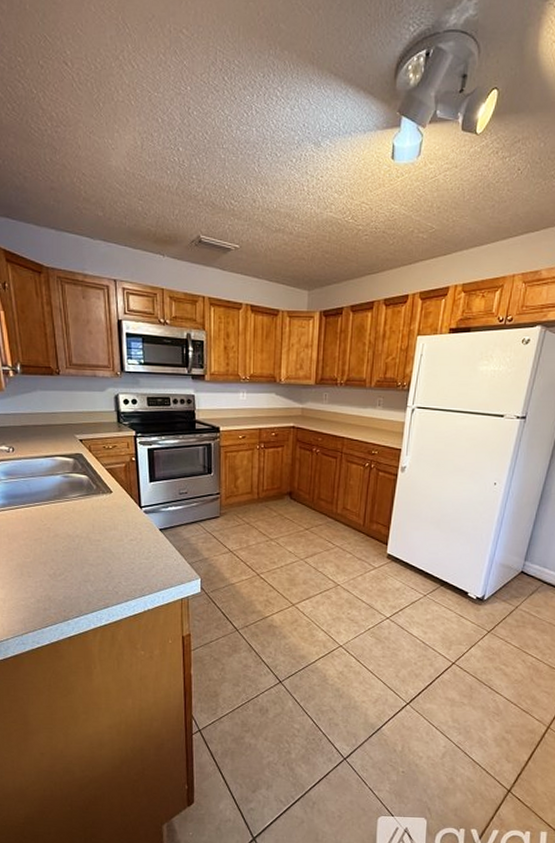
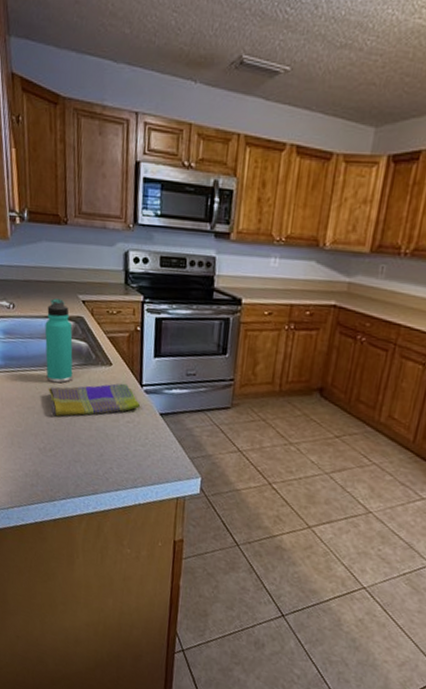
thermos bottle: none [46,440,76,514] -> present [44,298,73,384]
dish towel: none [53,507,141,544] -> present [48,383,140,417]

